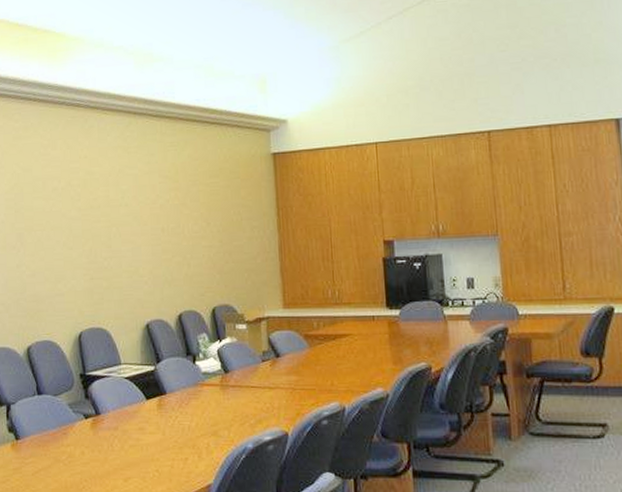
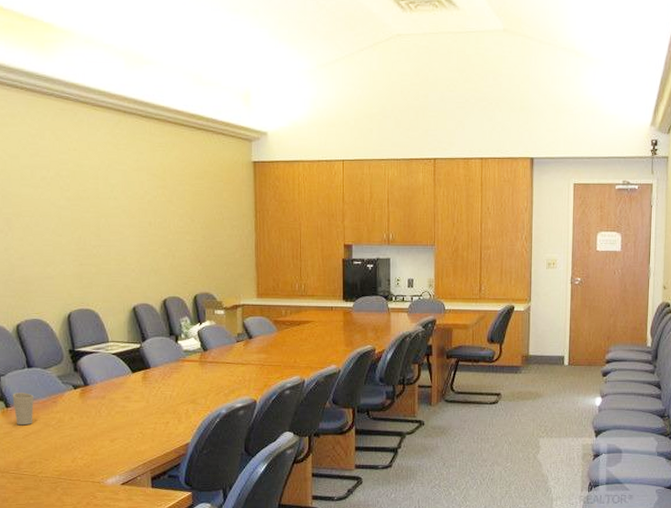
cup: none [22,423,44,461] -> present [12,393,34,426]

